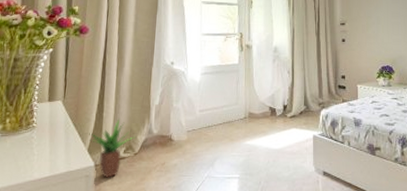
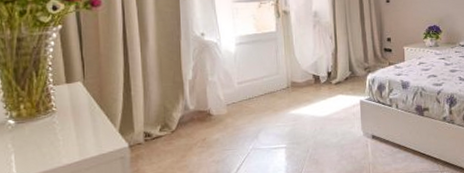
potted plant: present [87,118,134,178] -> none [115,96,169,158]

